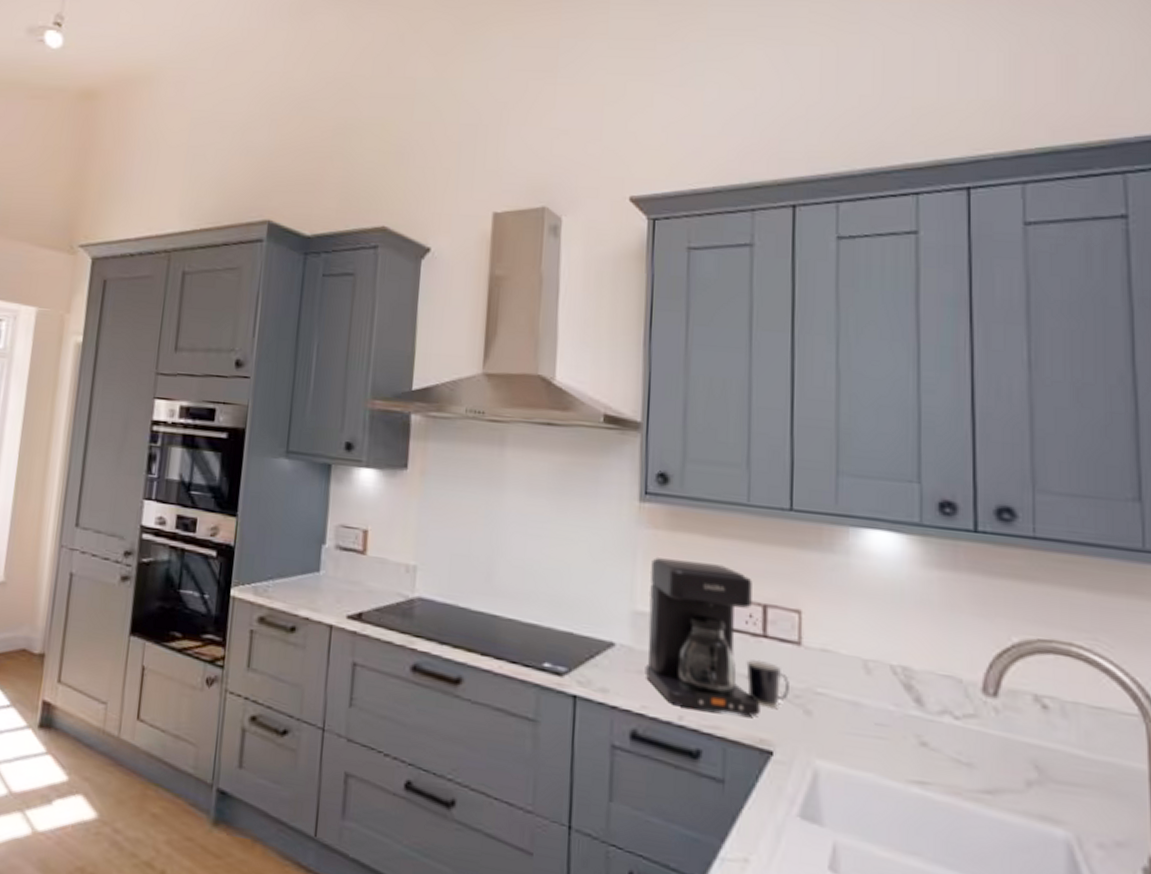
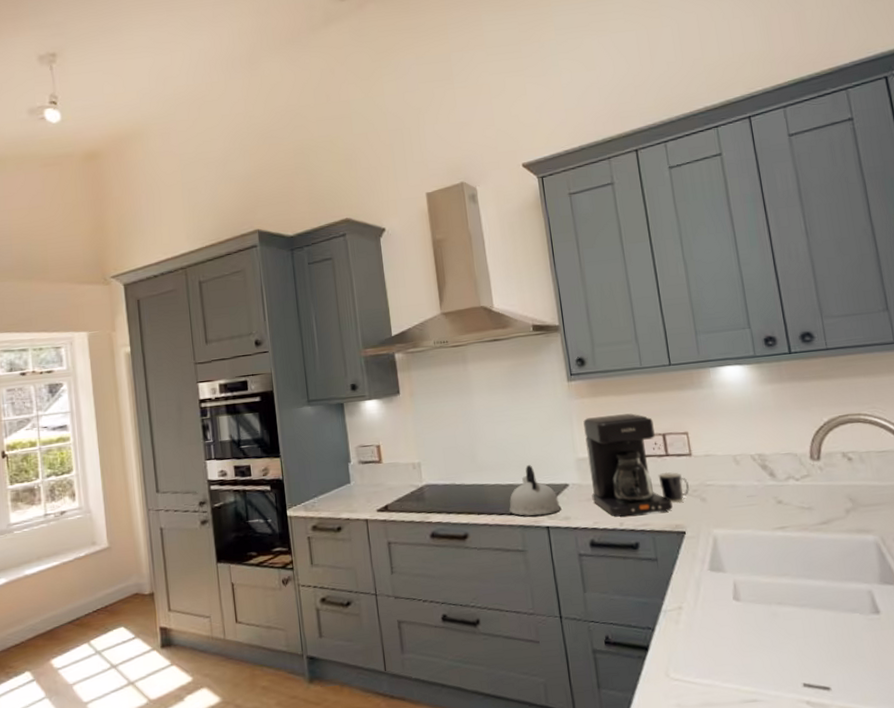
kettle: none [524,602,599,679] -> present [508,464,562,516]

